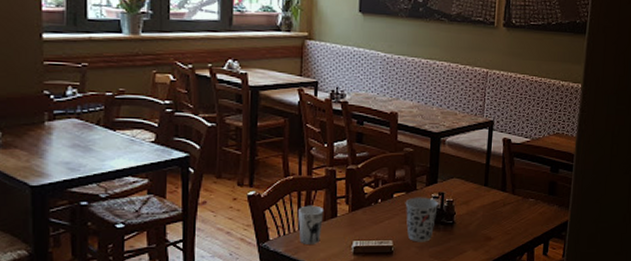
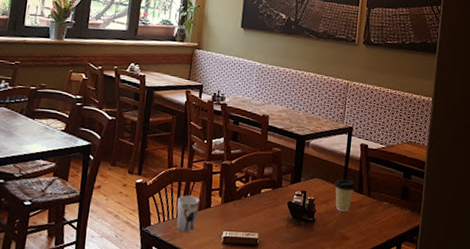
cup: present [405,197,438,242] -> none [271,193,301,237]
coffee cup: none [474,177,498,212] -> present [333,179,355,212]

